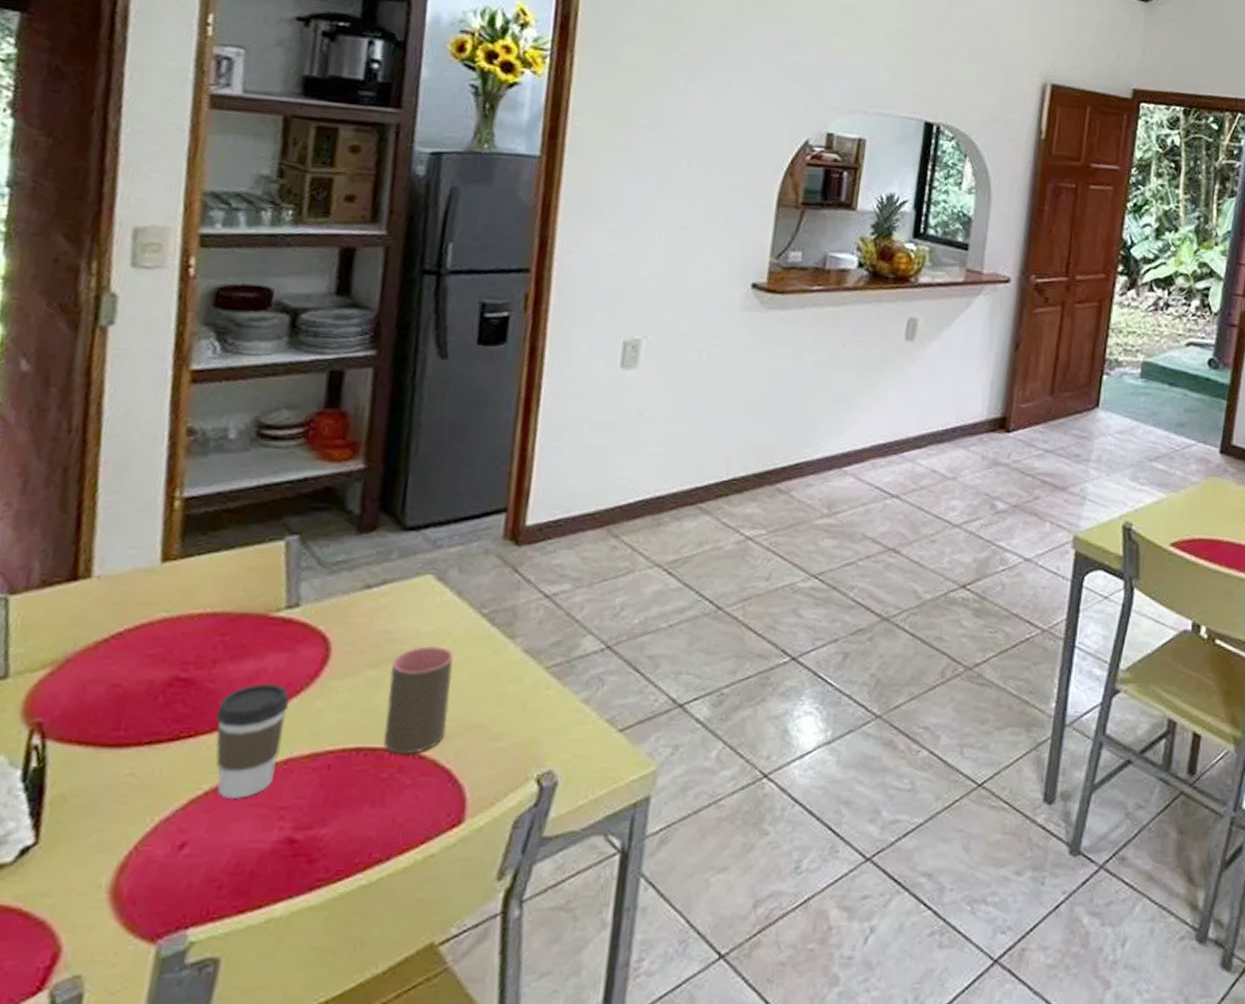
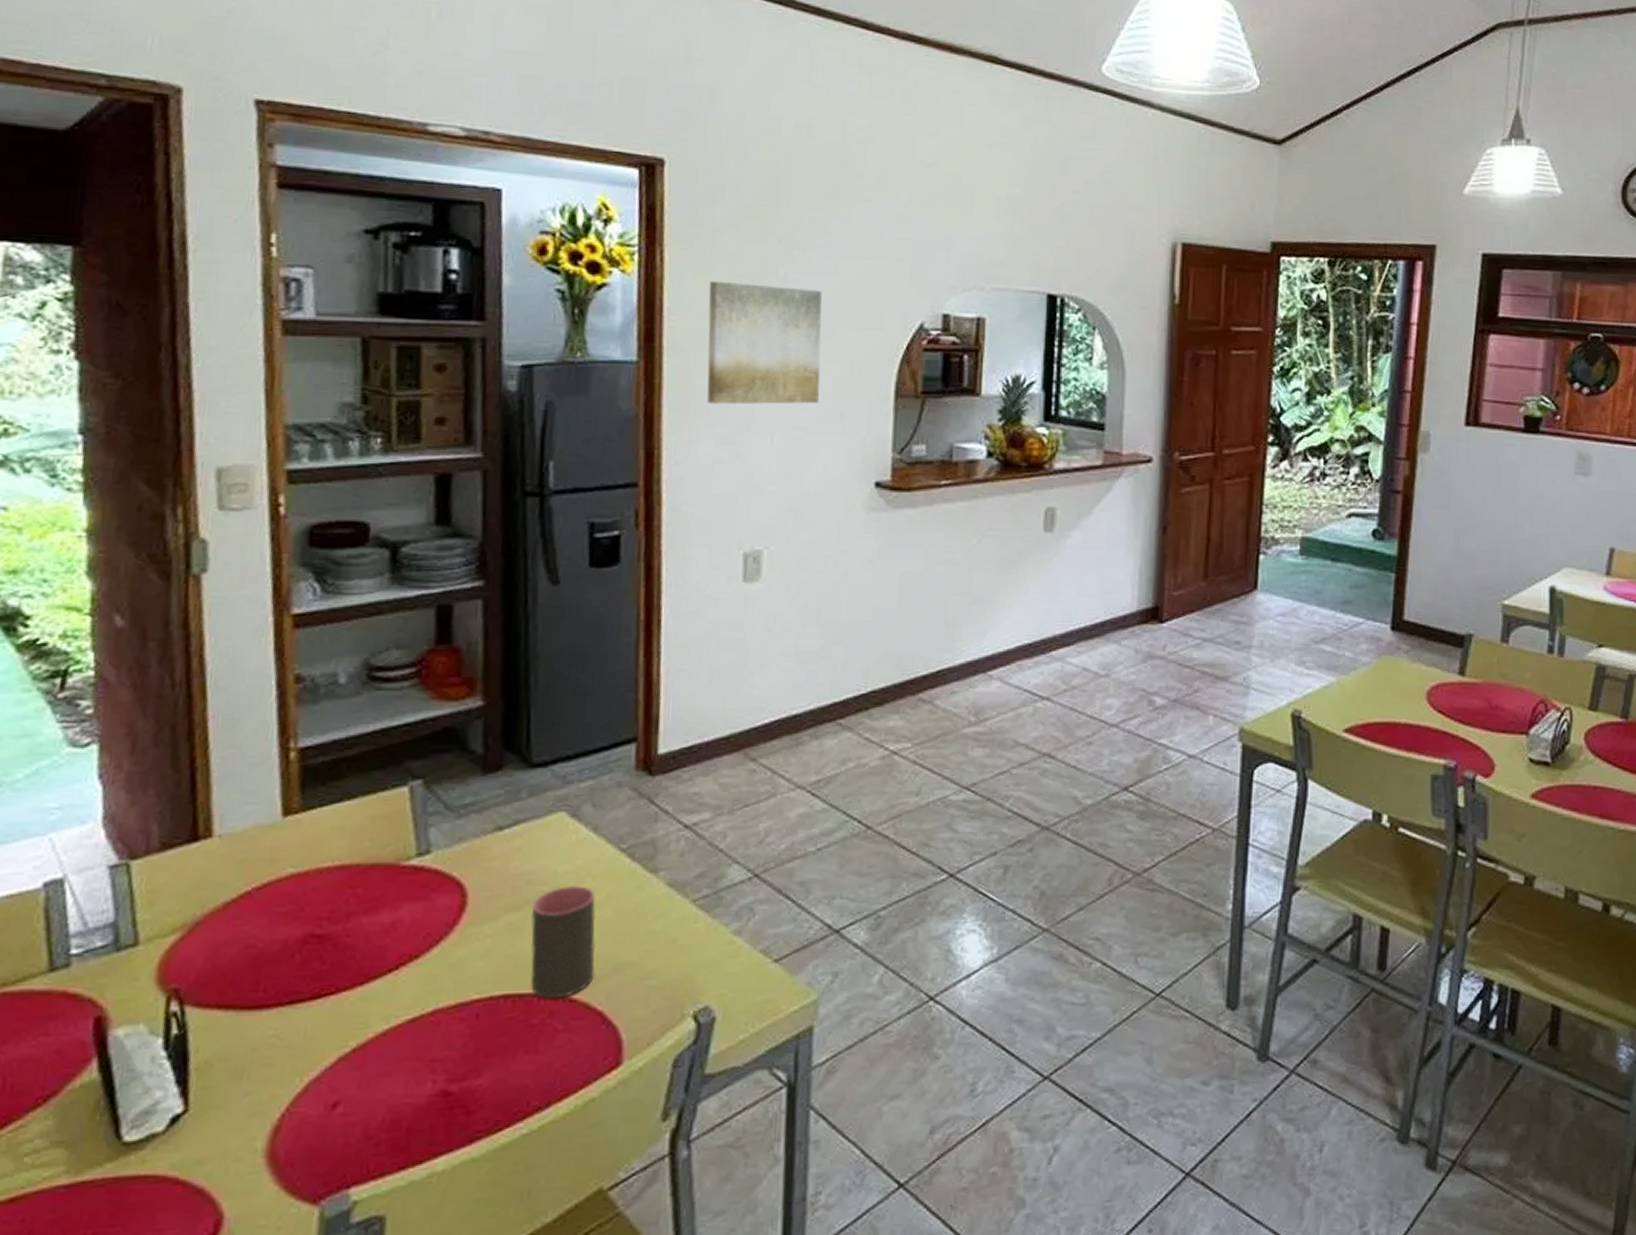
coffee cup: present [216,684,290,799] -> none [356,935,430,1055]
wall art: none [602,87,717,207] -> present [707,280,822,405]

